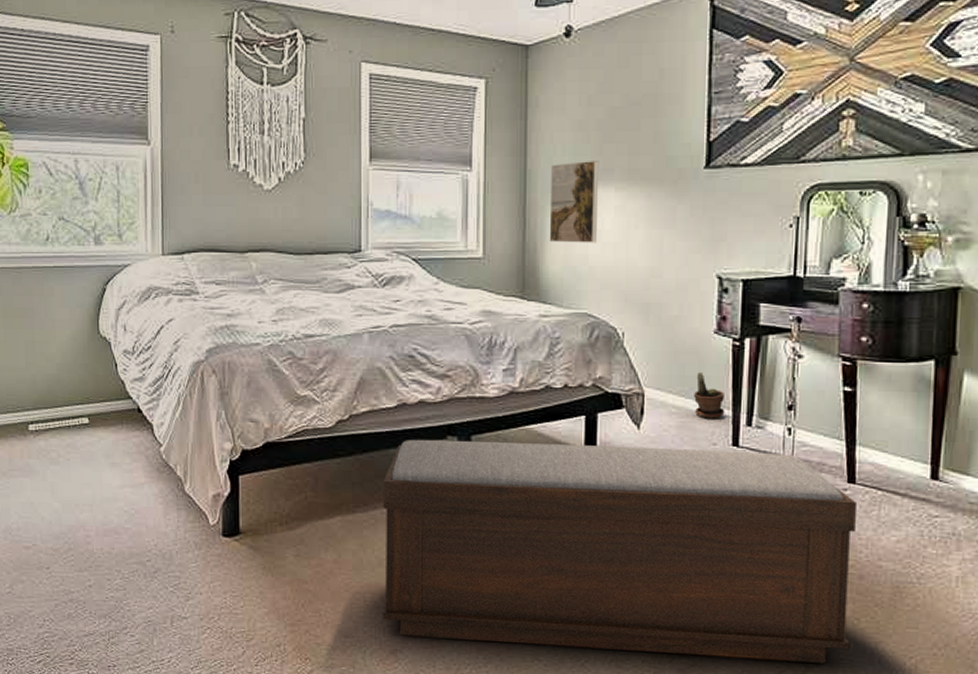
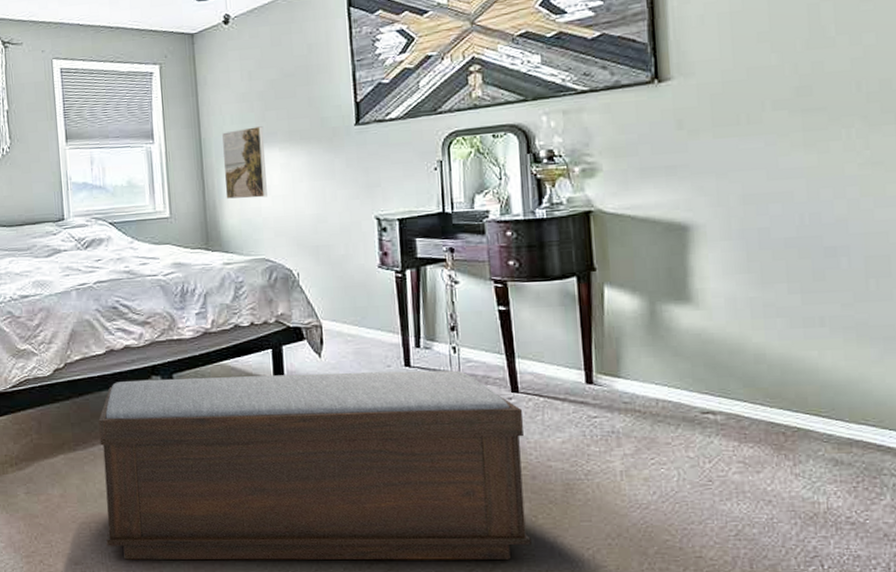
potted plant: present [694,371,725,419] -> none [366,302,395,344]

